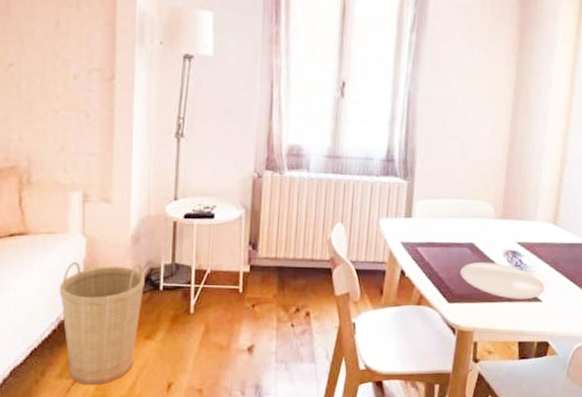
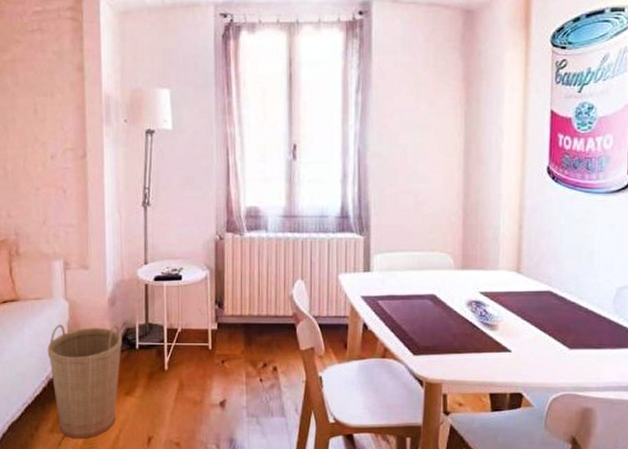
plate: present [460,262,545,300] -> none [423,313,513,350]

